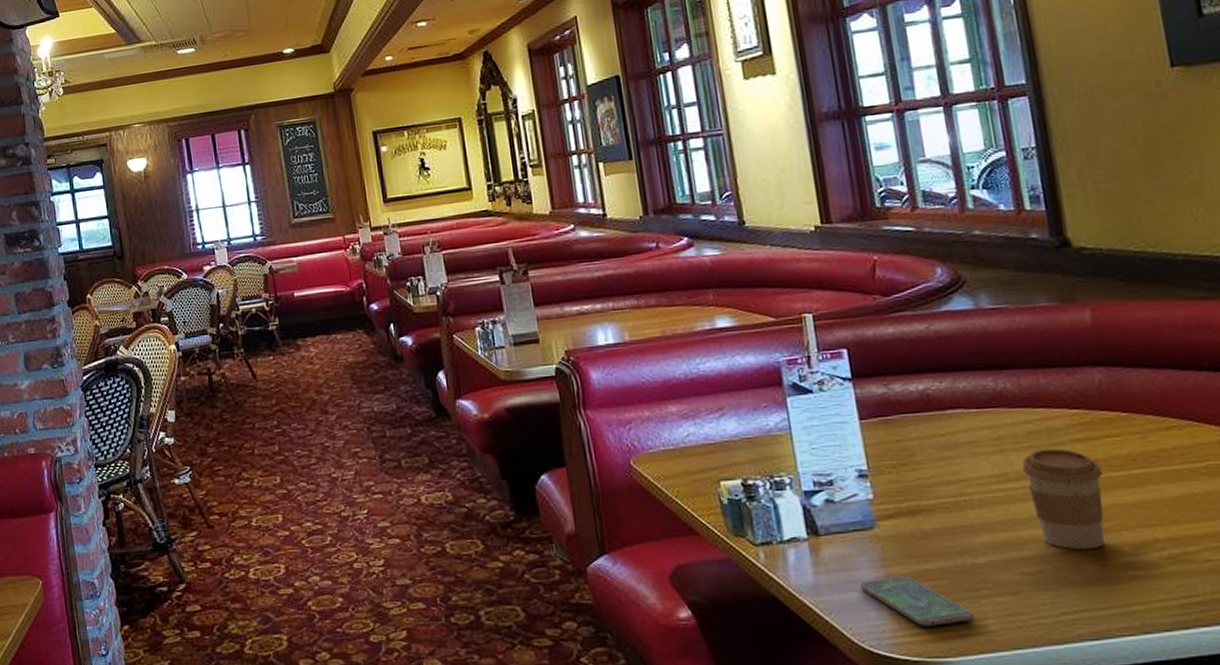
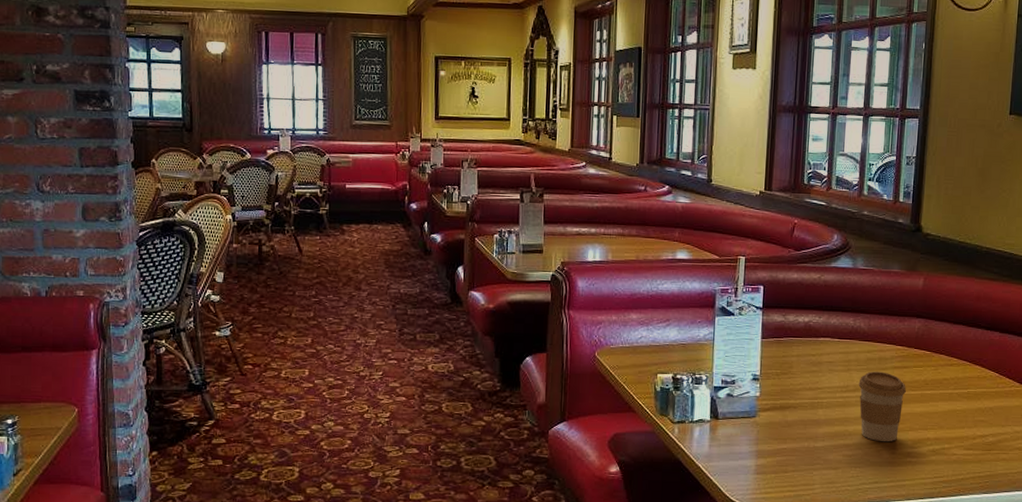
smartphone: present [860,576,975,627] -> none [739,452,808,488]

